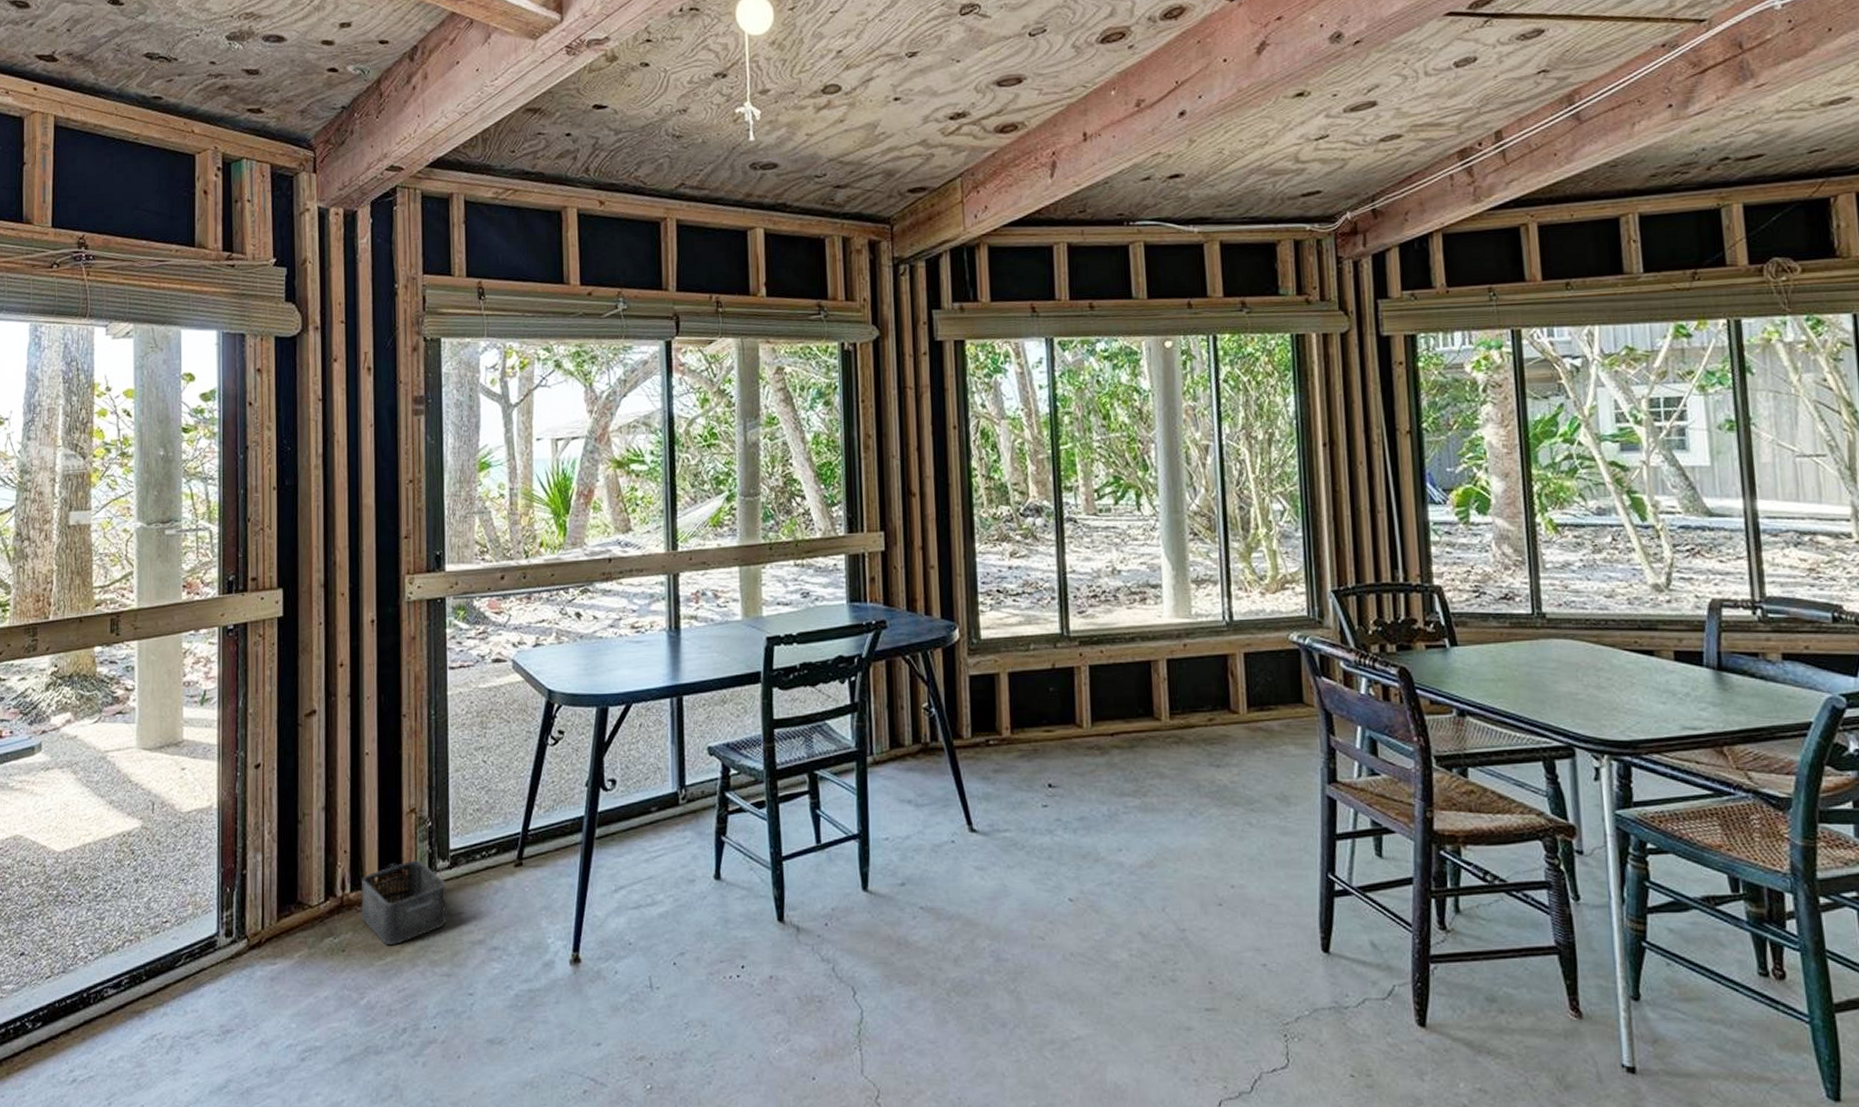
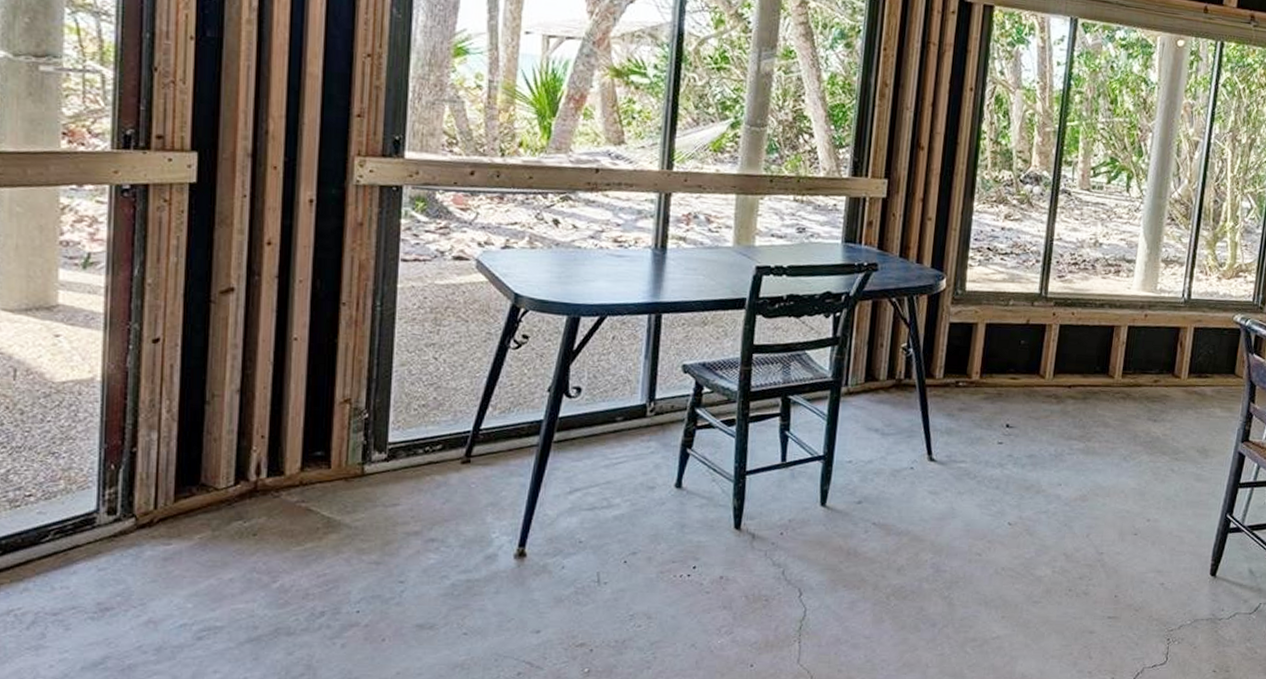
storage bin: present [361,860,447,945] -> none [278,450,382,531]

